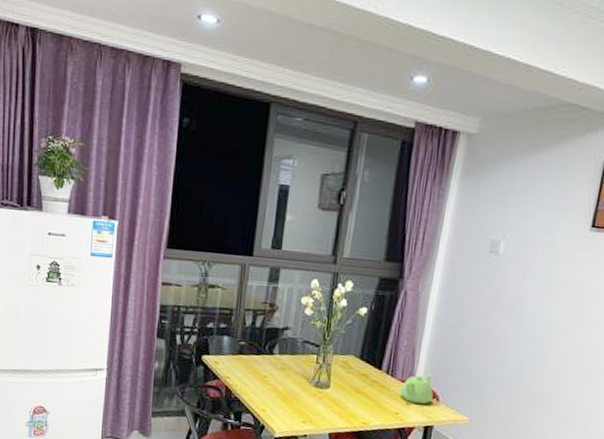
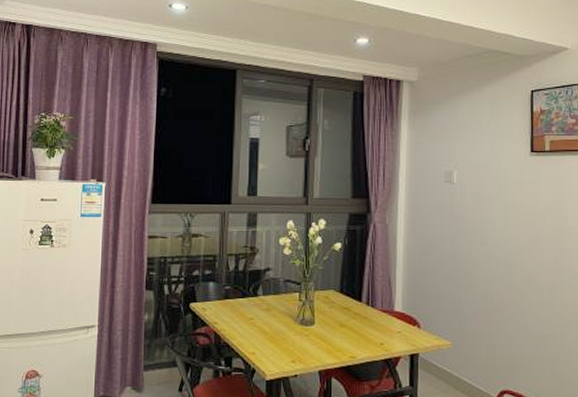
teapot: present [399,373,434,405] -> none [382,301,414,333]

